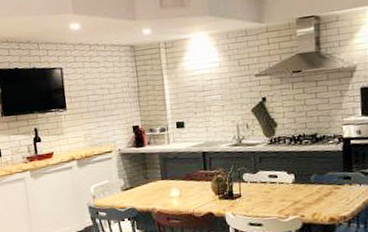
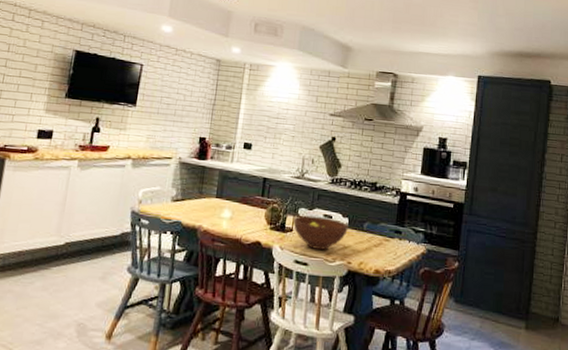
fruit bowl: none [240,177,296,210] -> present [293,215,348,251]

